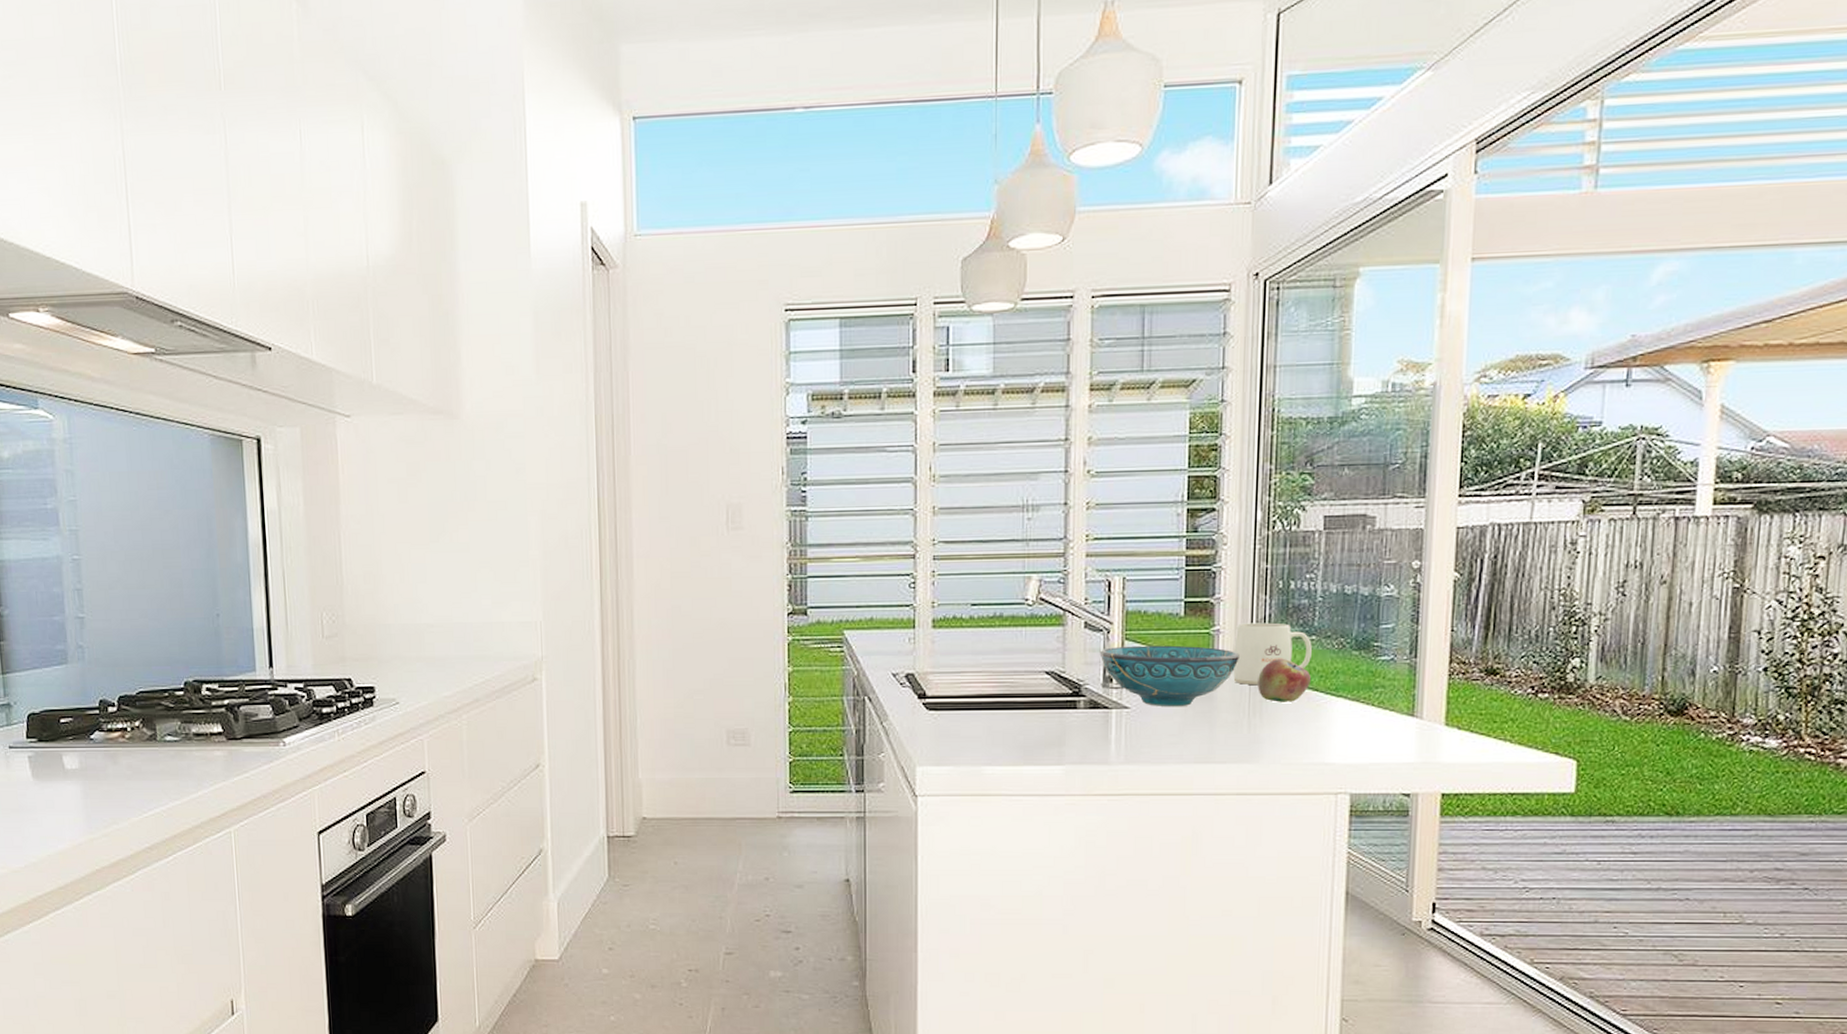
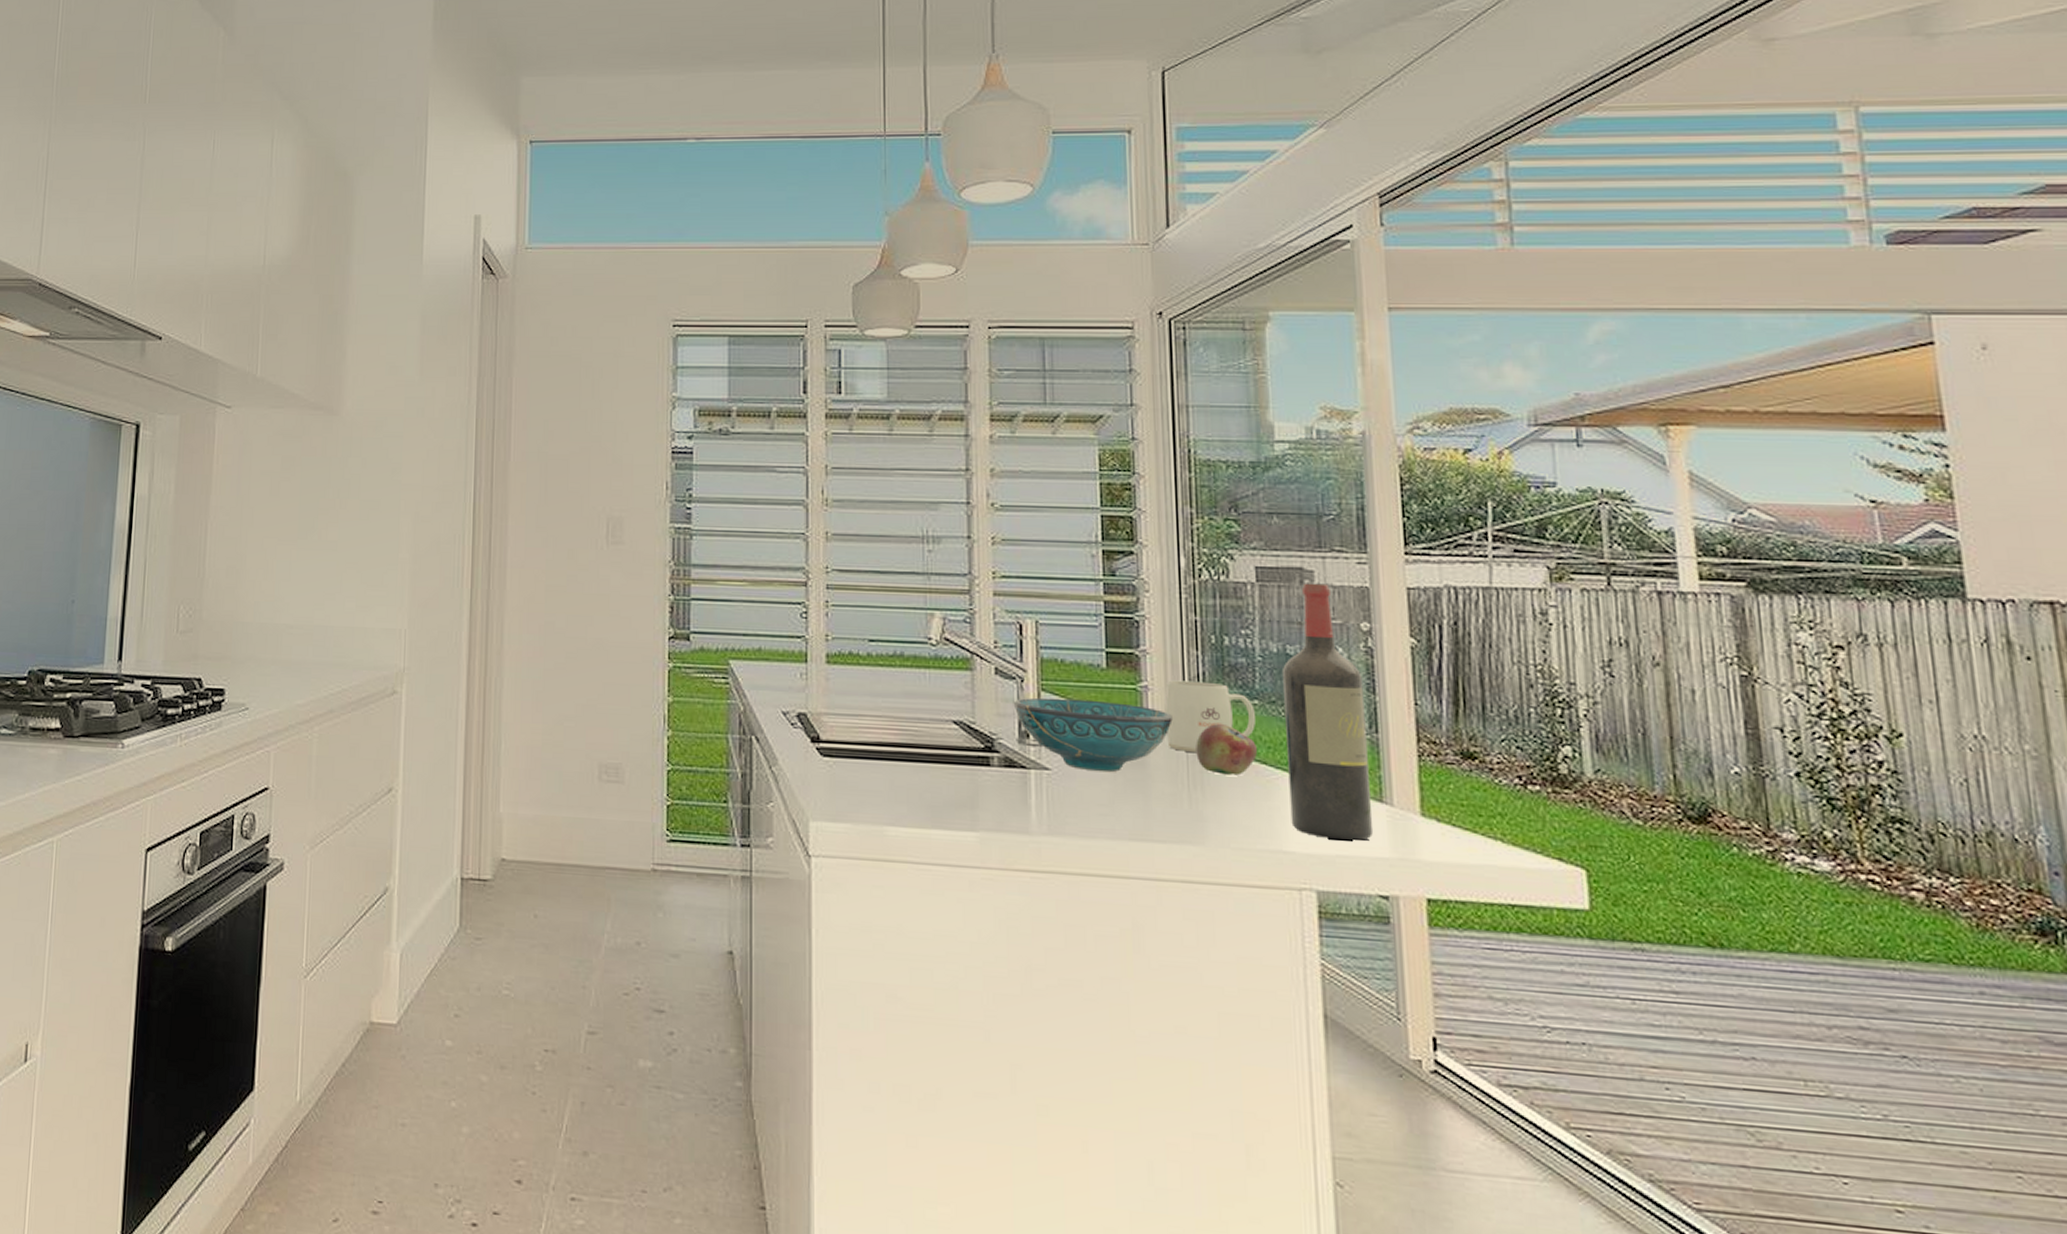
wine bottle: none [1334,528,1409,751] -> present [1281,583,1374,841]

